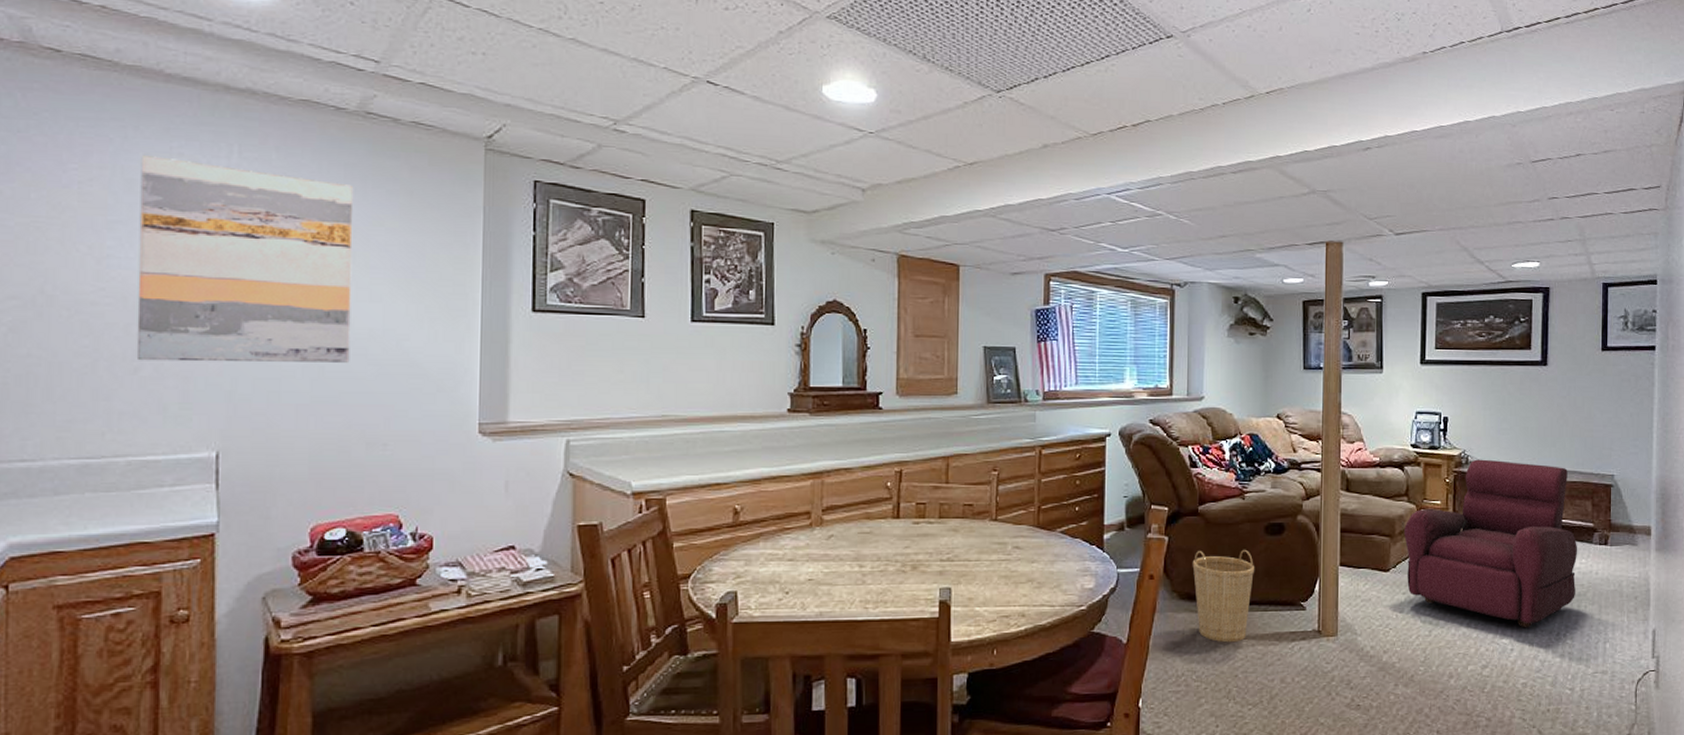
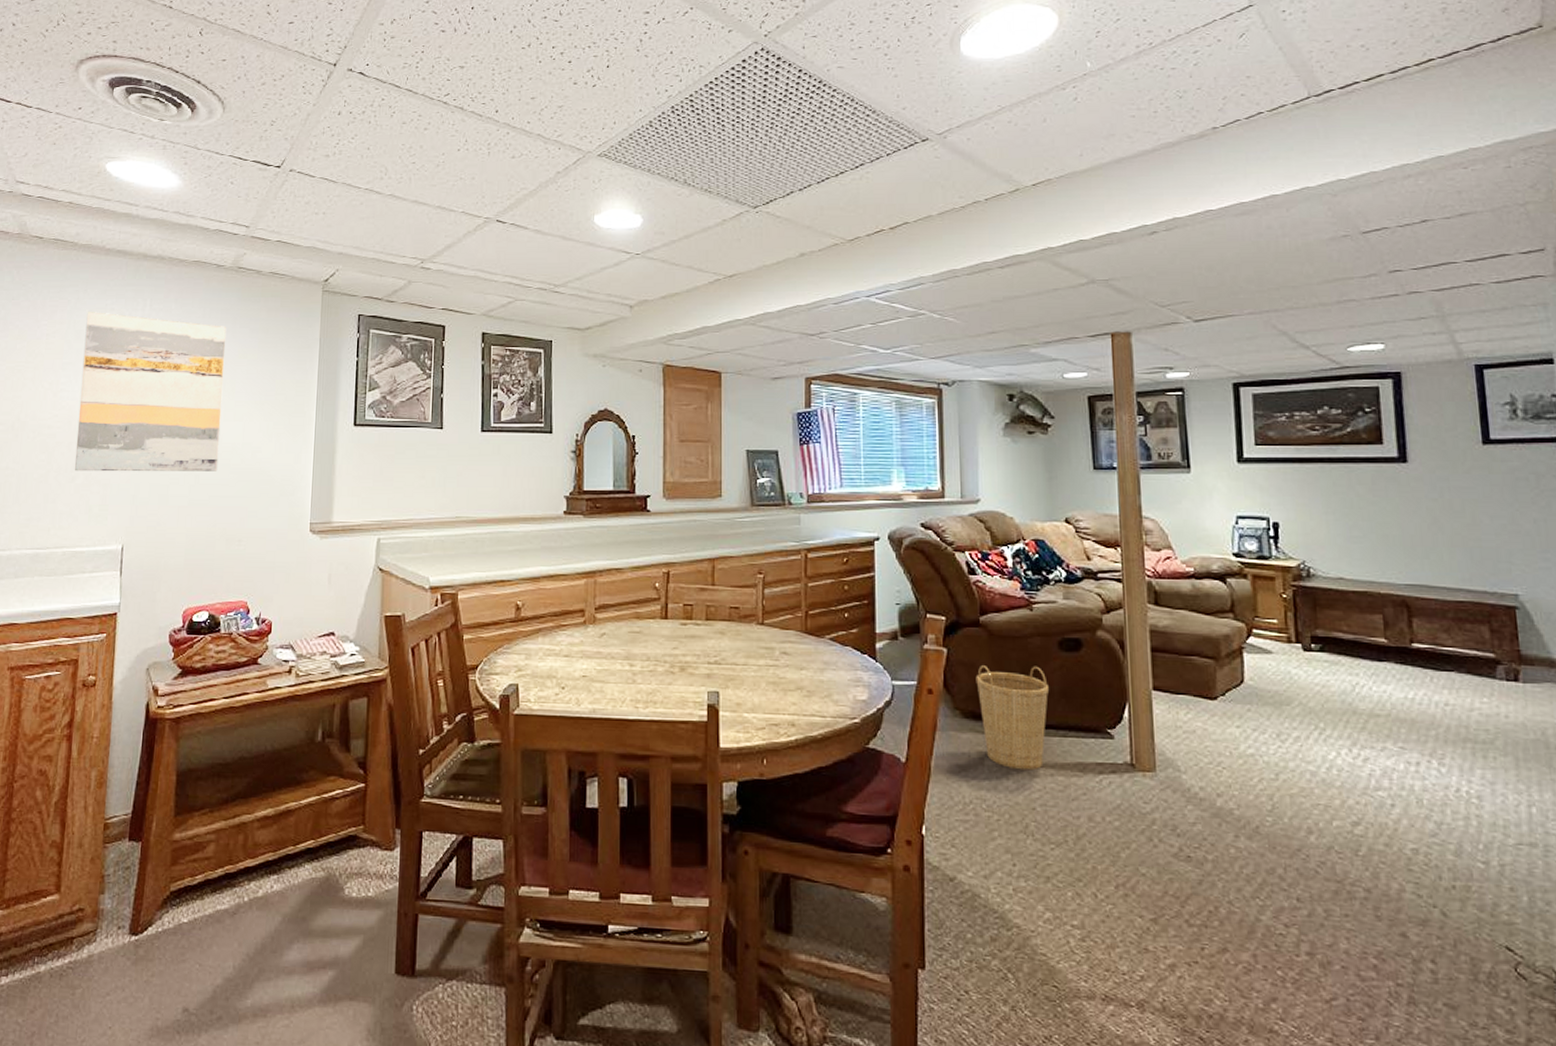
armchair: present [1404,459,1578,628] -> none [1232,571,1478,780]

